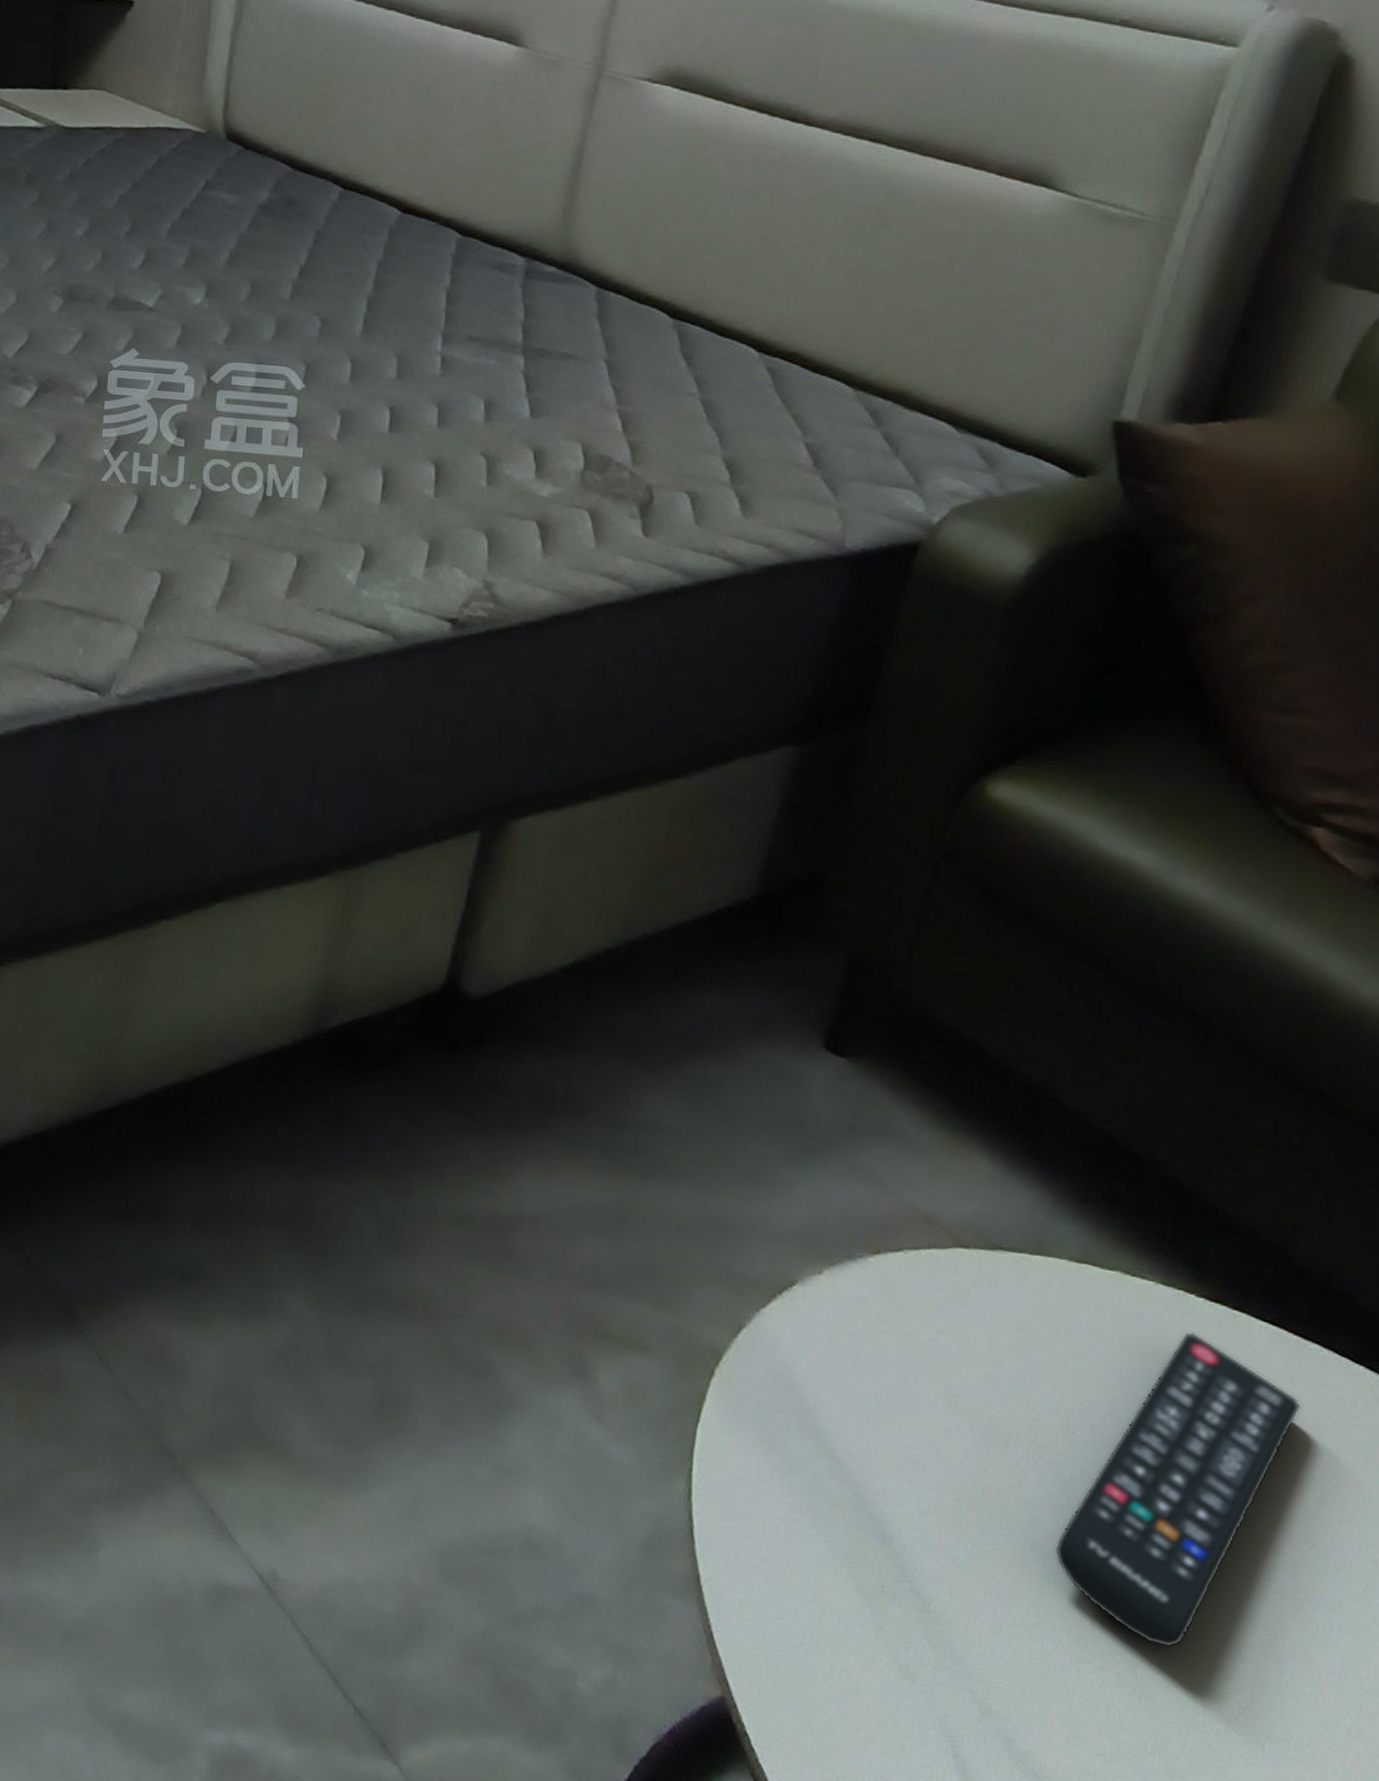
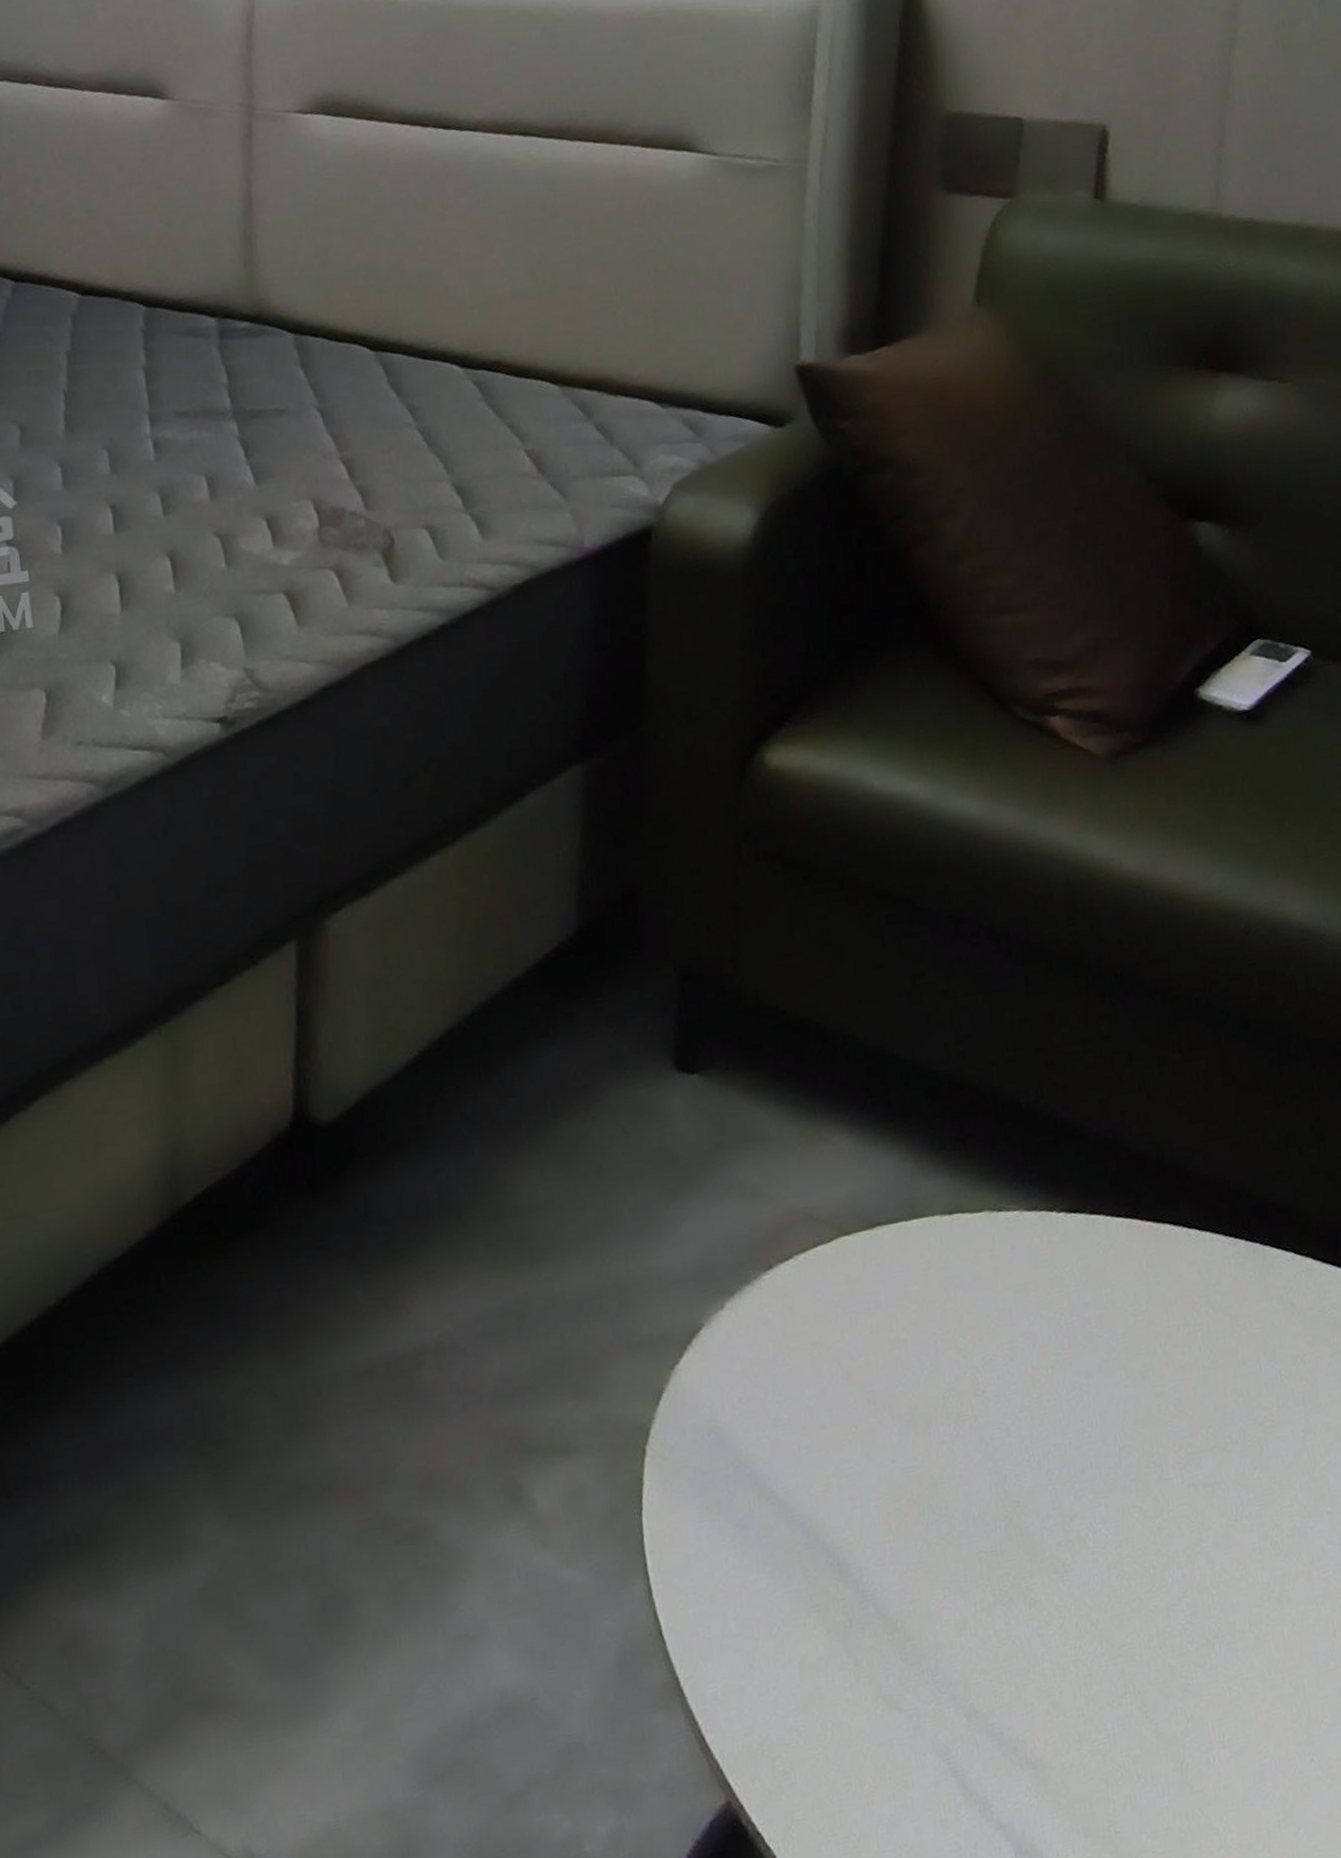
remote control: present [1054,1332,1302,1648] -> none [993,1249,1169,1583]

